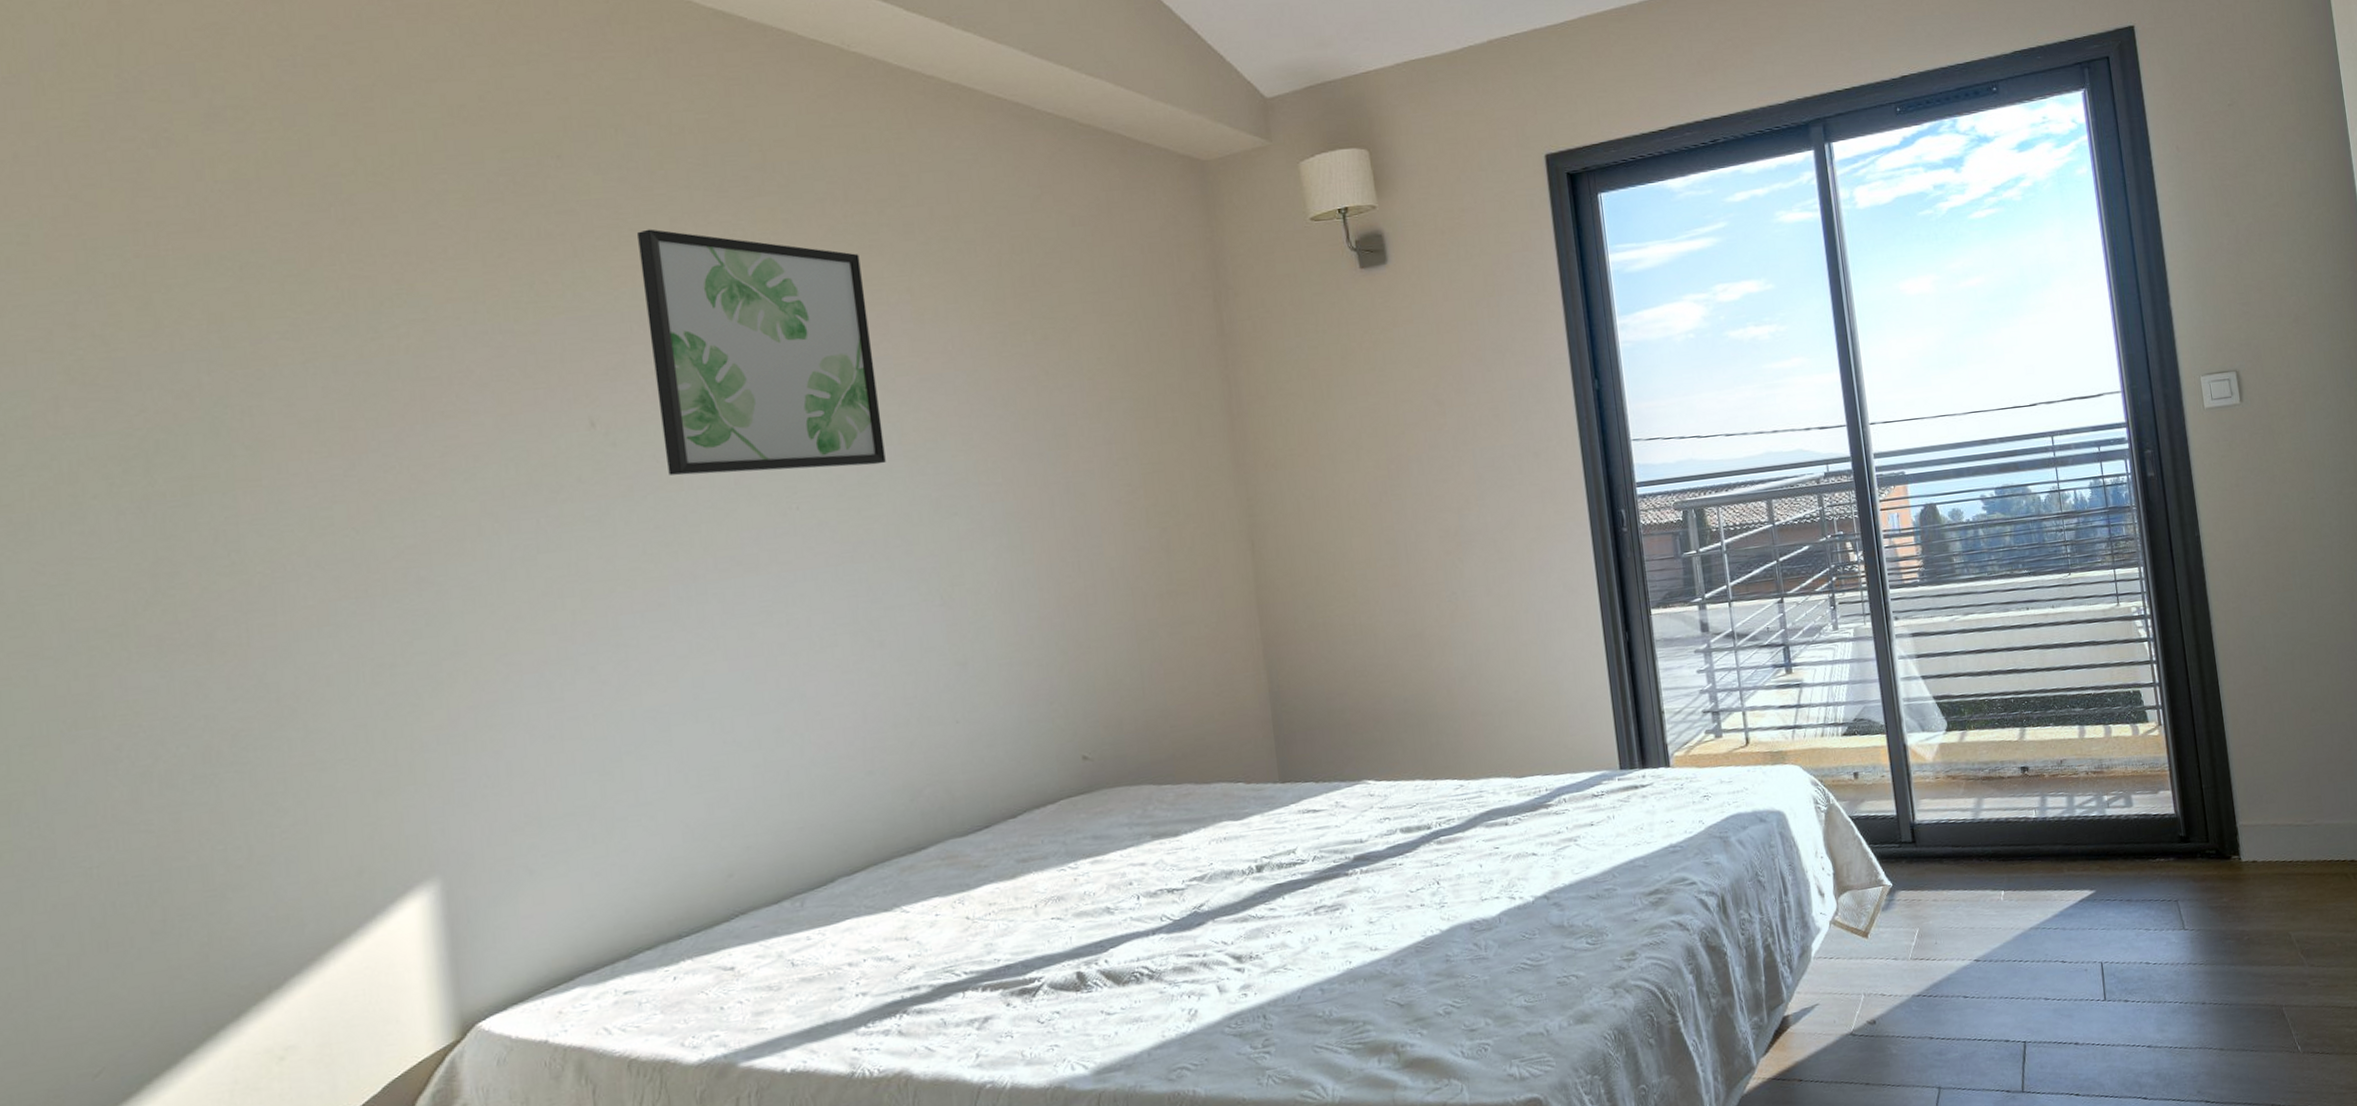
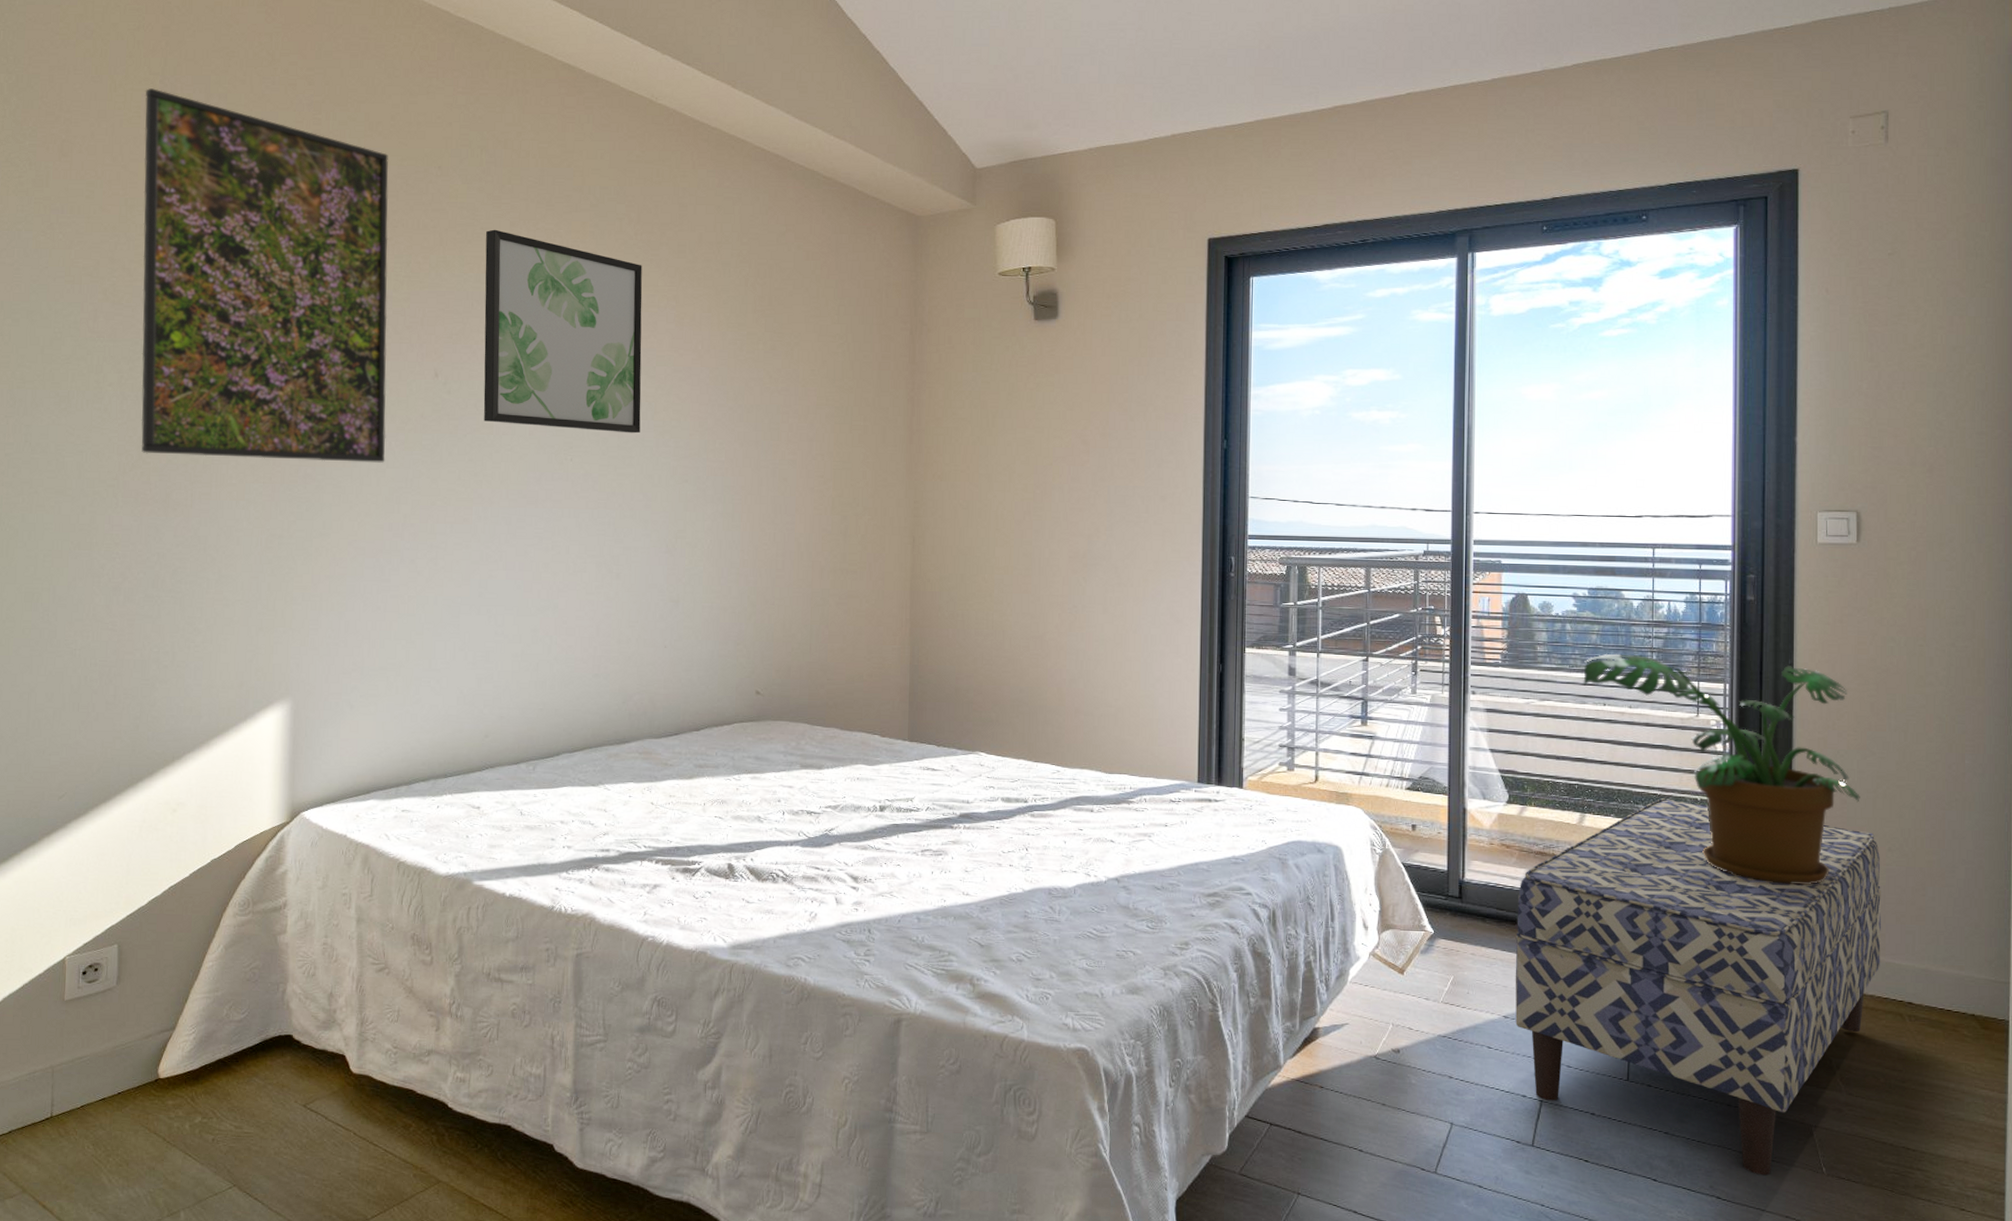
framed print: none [92,86,534,584] -> present [141,88,389,463]
bench: none [1971,695,2321,1069] -> present [1515,798,1882,1176]
potted plant: none [2002,538,2280,765] -> present [1583,653,1860,885]

